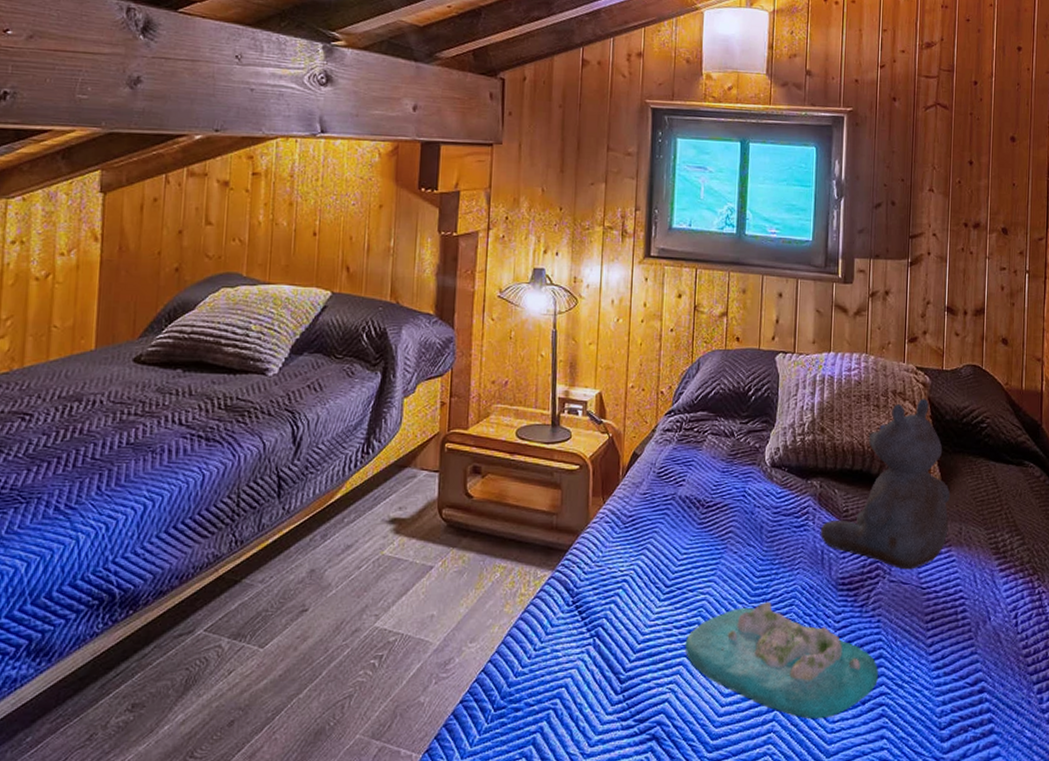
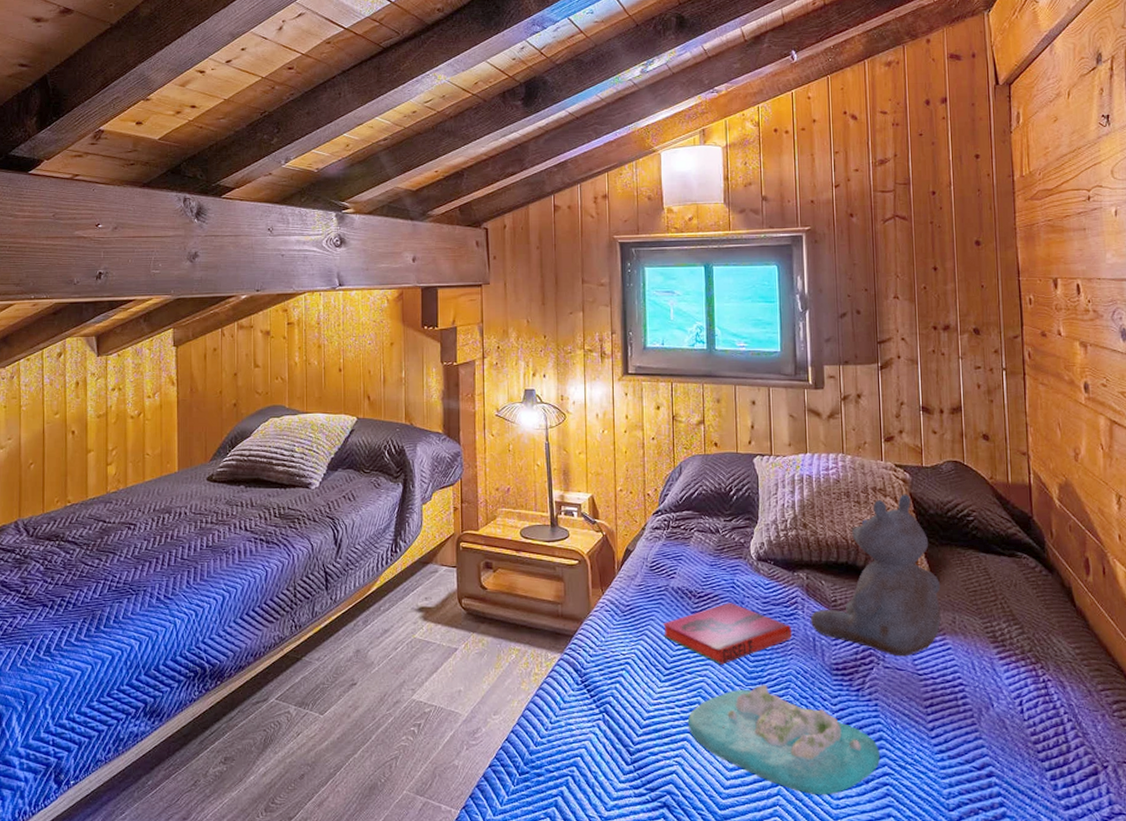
hardback book: none [665,513,801,581] -> present [662,603,793,665]

